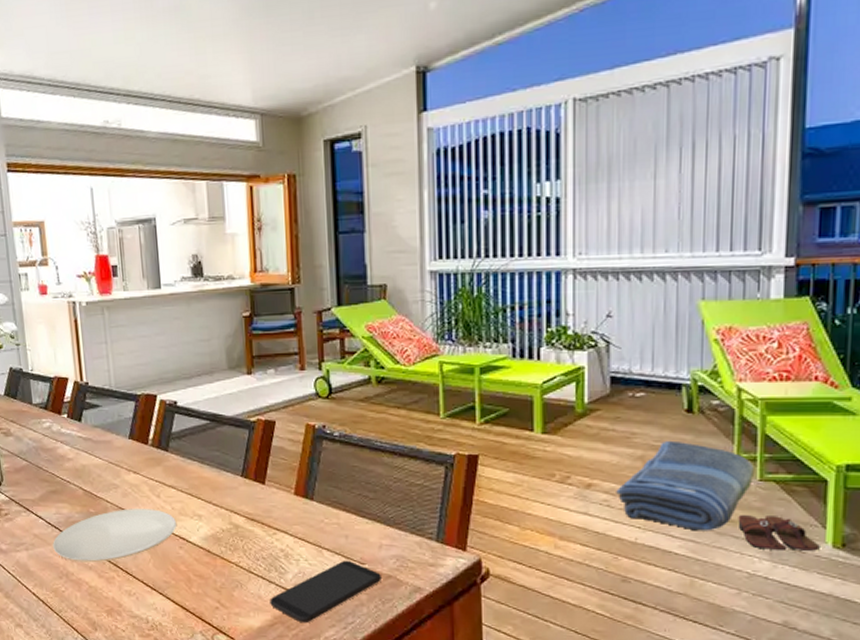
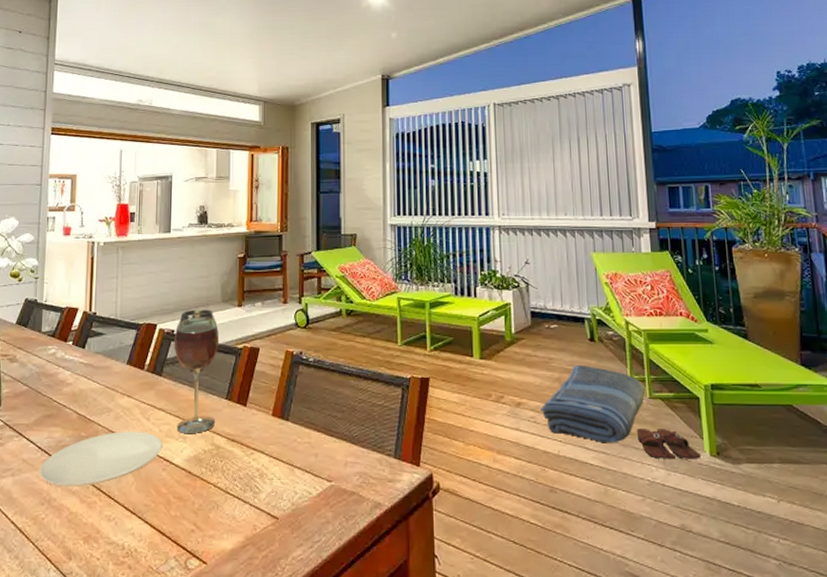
wineglass: none [177,378,231,512] -> present [174,309,220,433]
mobile phone: present [270,560,381,623] -> none [243,478,346,544]

